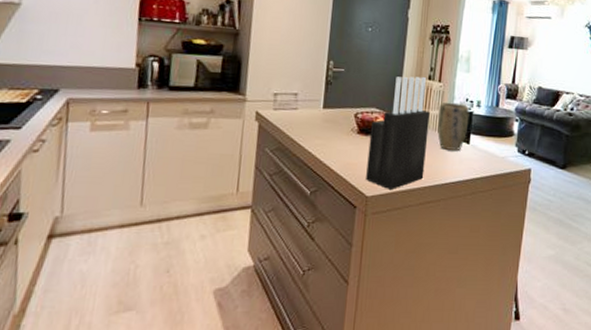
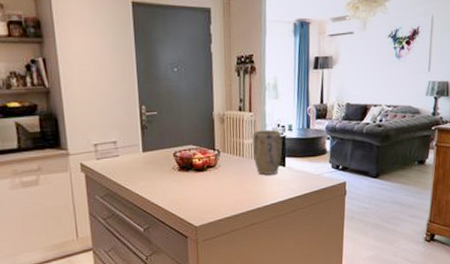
knife block: present [366,76,430,191] -> none [190,109,246,219]

